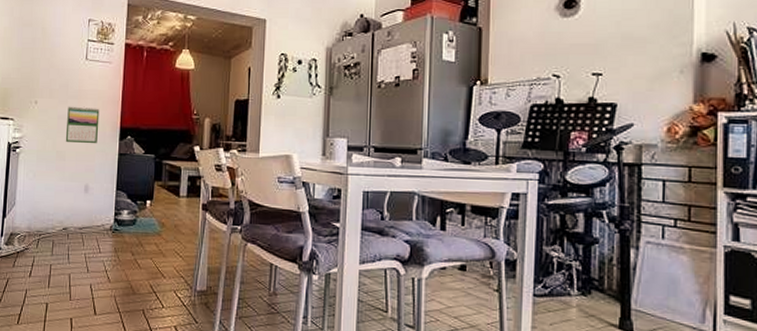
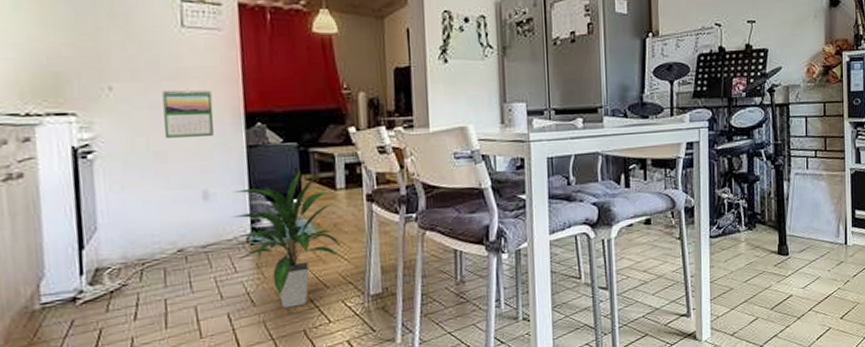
indoor plant: none [102,178,179,289] -> present [232,172,342,309]

